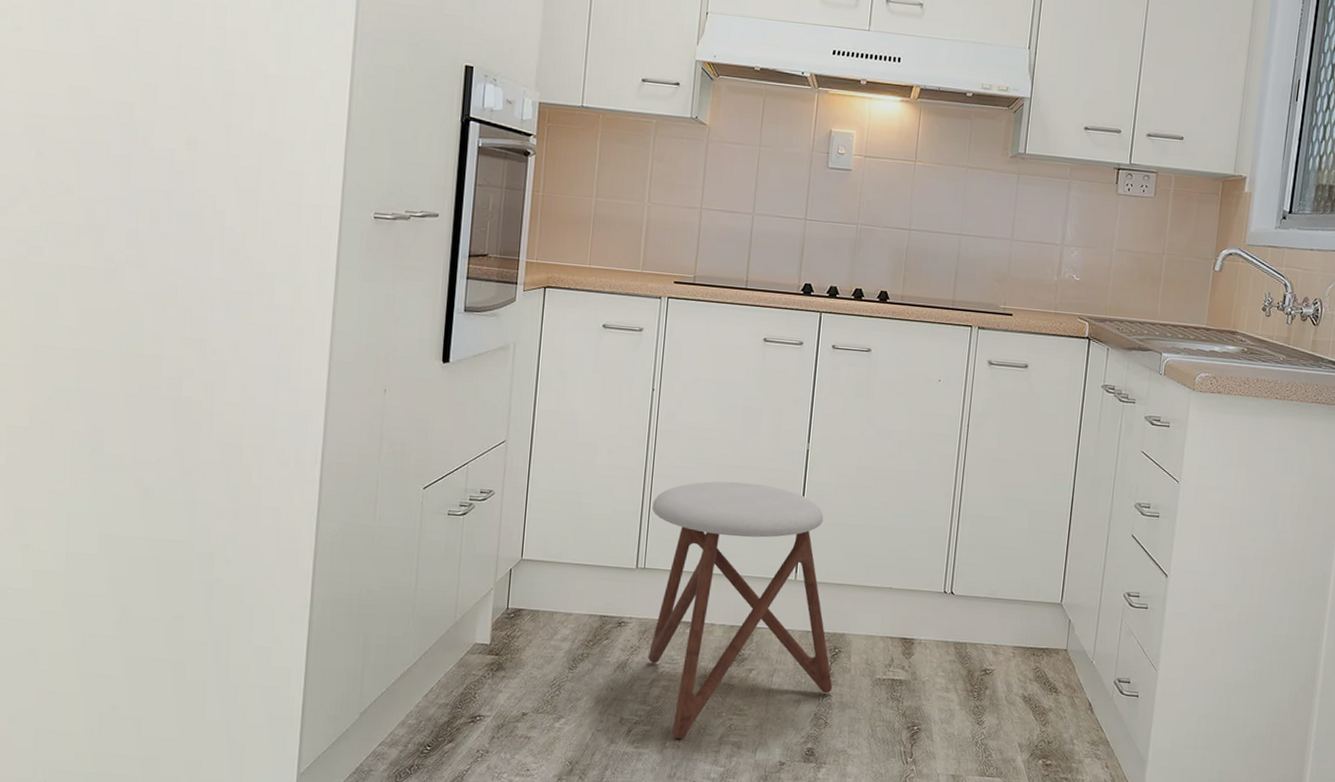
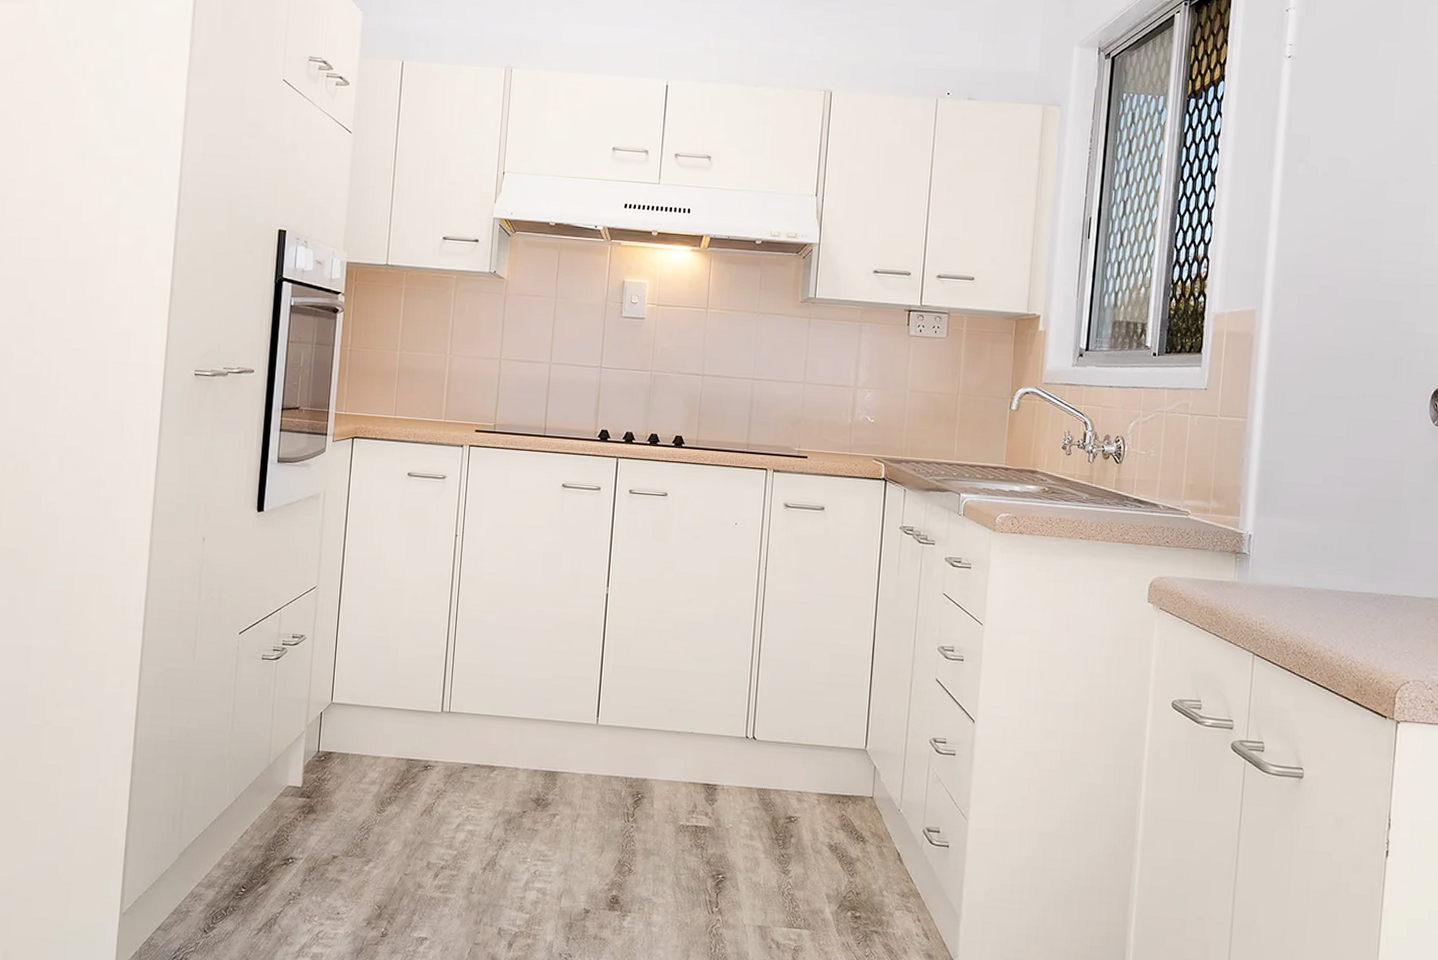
stool: present [648,481,833,740] -> none [454,625,637,885]

